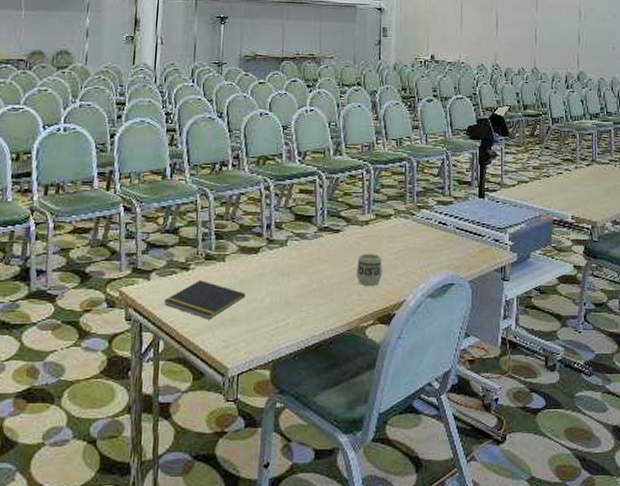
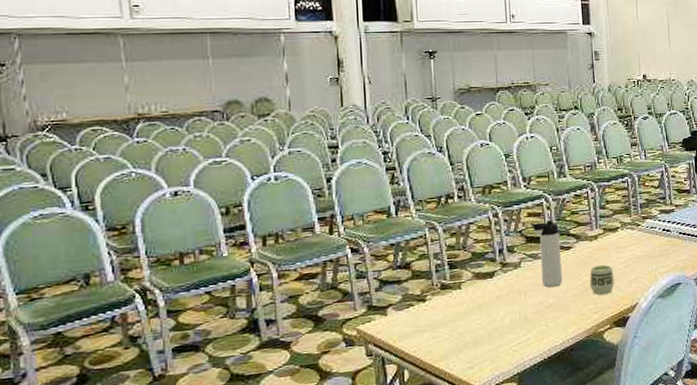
notepad: present [163,280,246,320] -> none [403,309,485,345]
thermos bottle: none [302,199,330,271] -> present [531,220,563,288]

